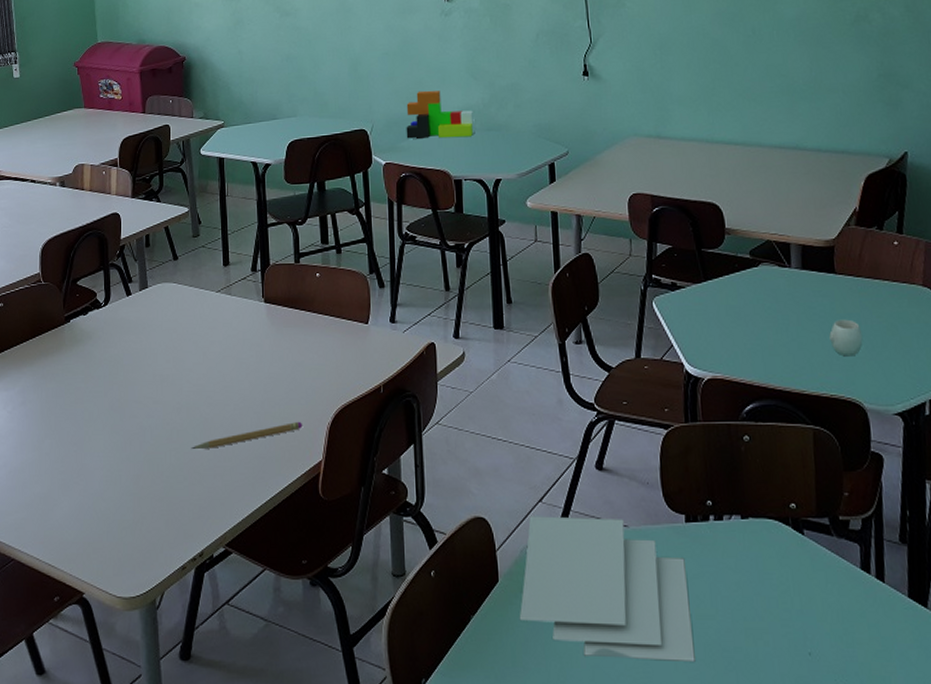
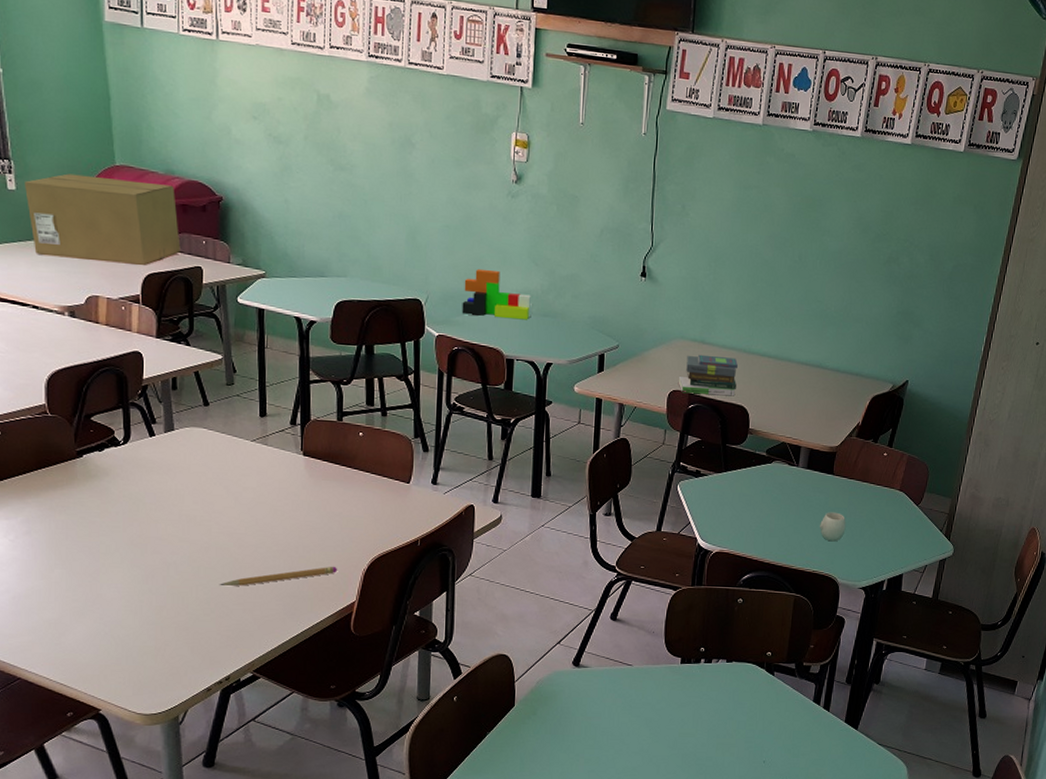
box: none [27,53,151,133] -> present [25,173,181,265]
papers: present [519,516,695,662] -> none [530,655,676,767]
books: none [637,150,704,196] -> present [678,354,738,397]

